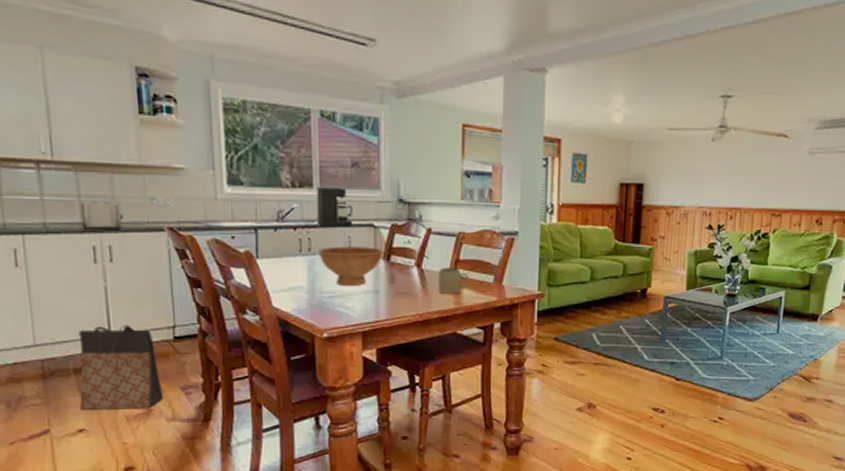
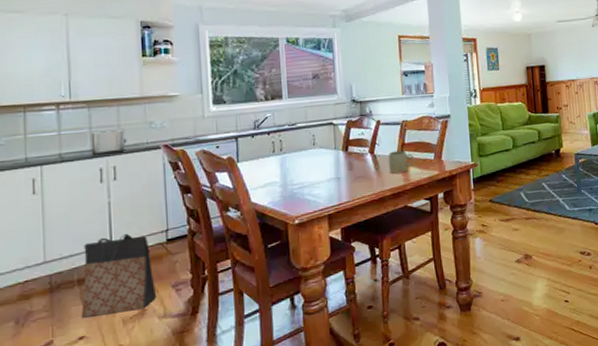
coffee maker: present [316,187,353,228] -> none [285,96,316,130]
bowl: present [318,246,383,286] -> none [288,141,342,177]

